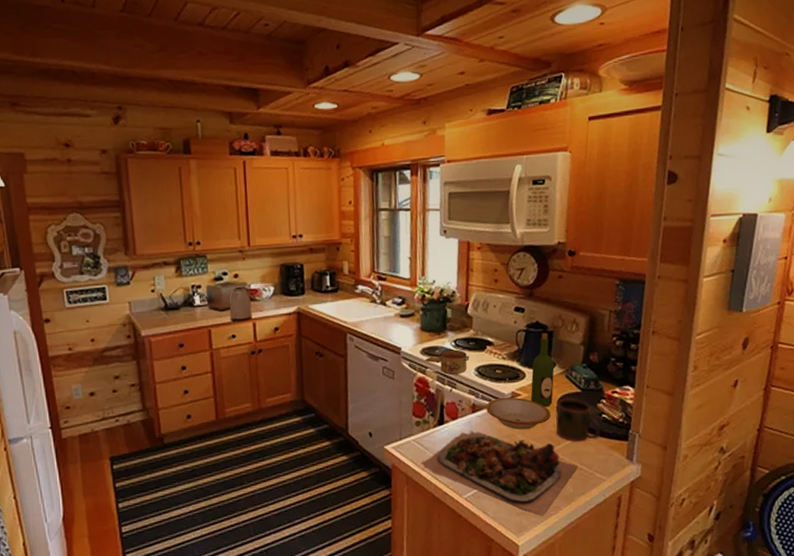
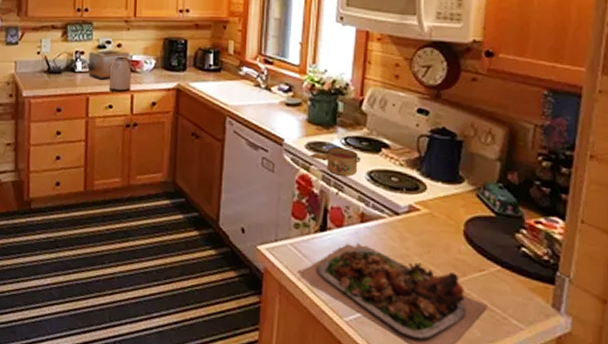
bowl: present [486,397,551,430] -> none [377,209,456,252]
wine bottle: present [530,332,555,406] -> none [431,141,463,228]
mug: present [556,398,601,442] -> none [462,222,519,277]

